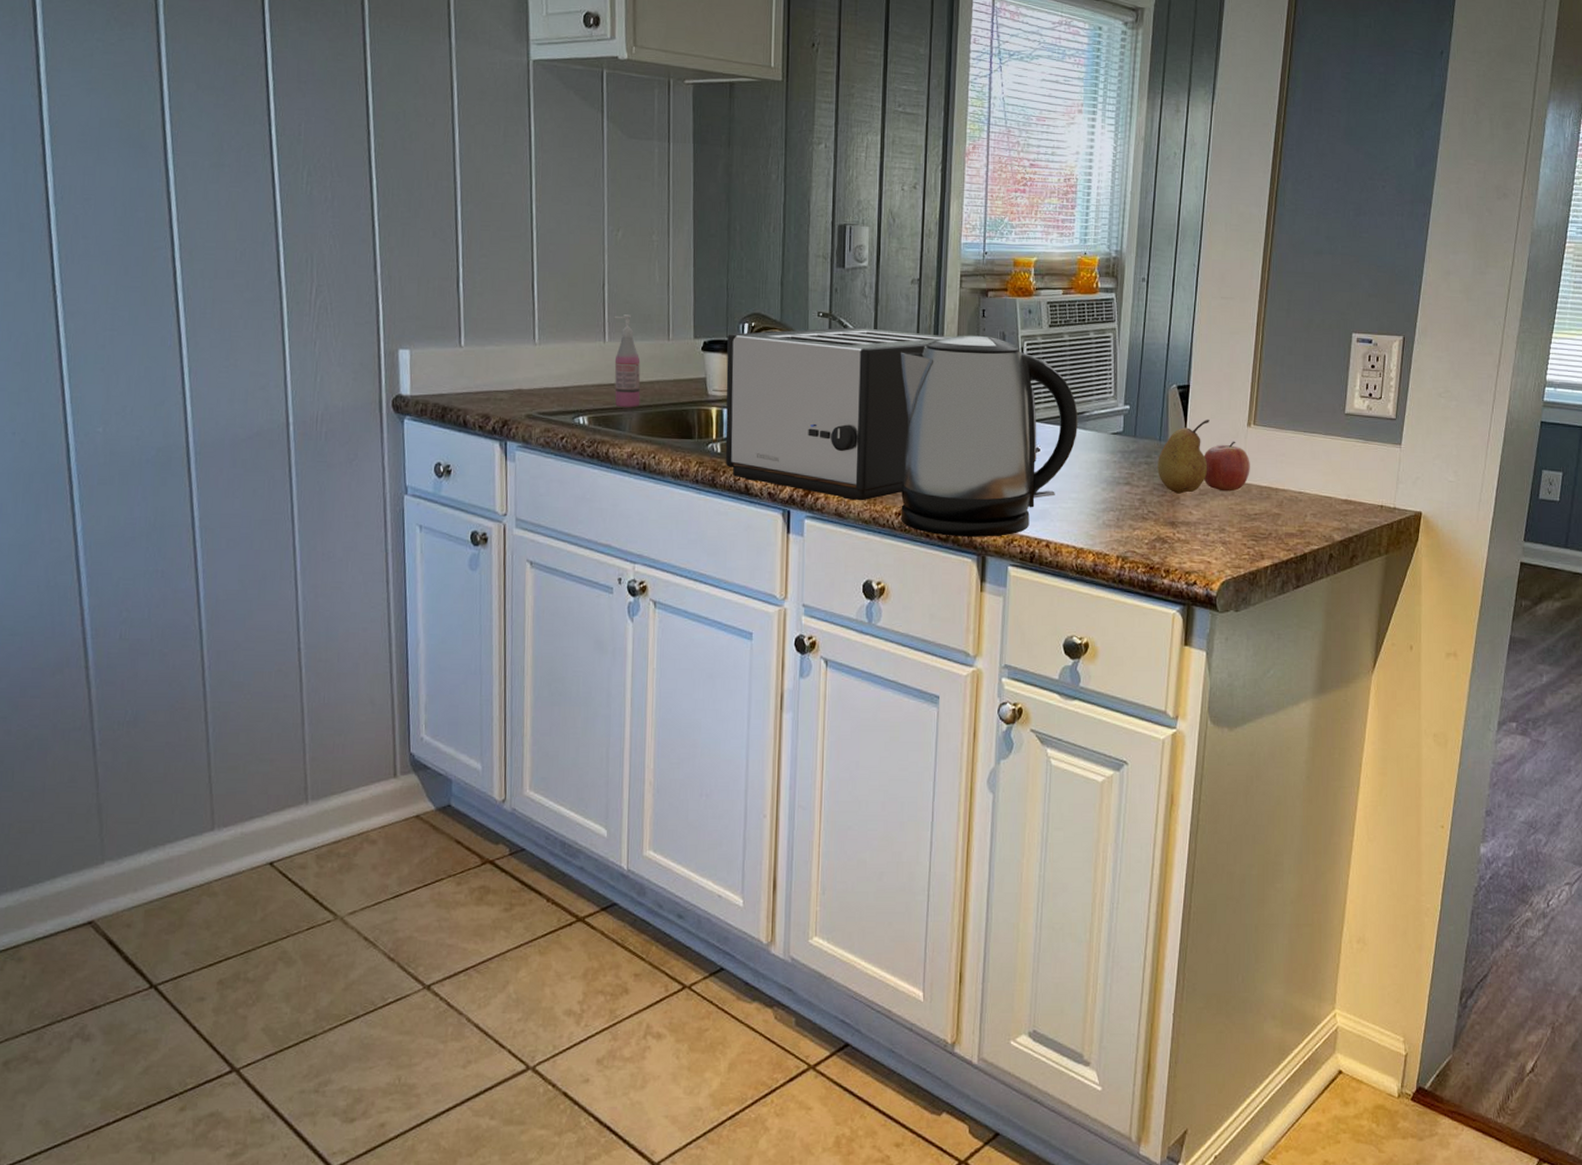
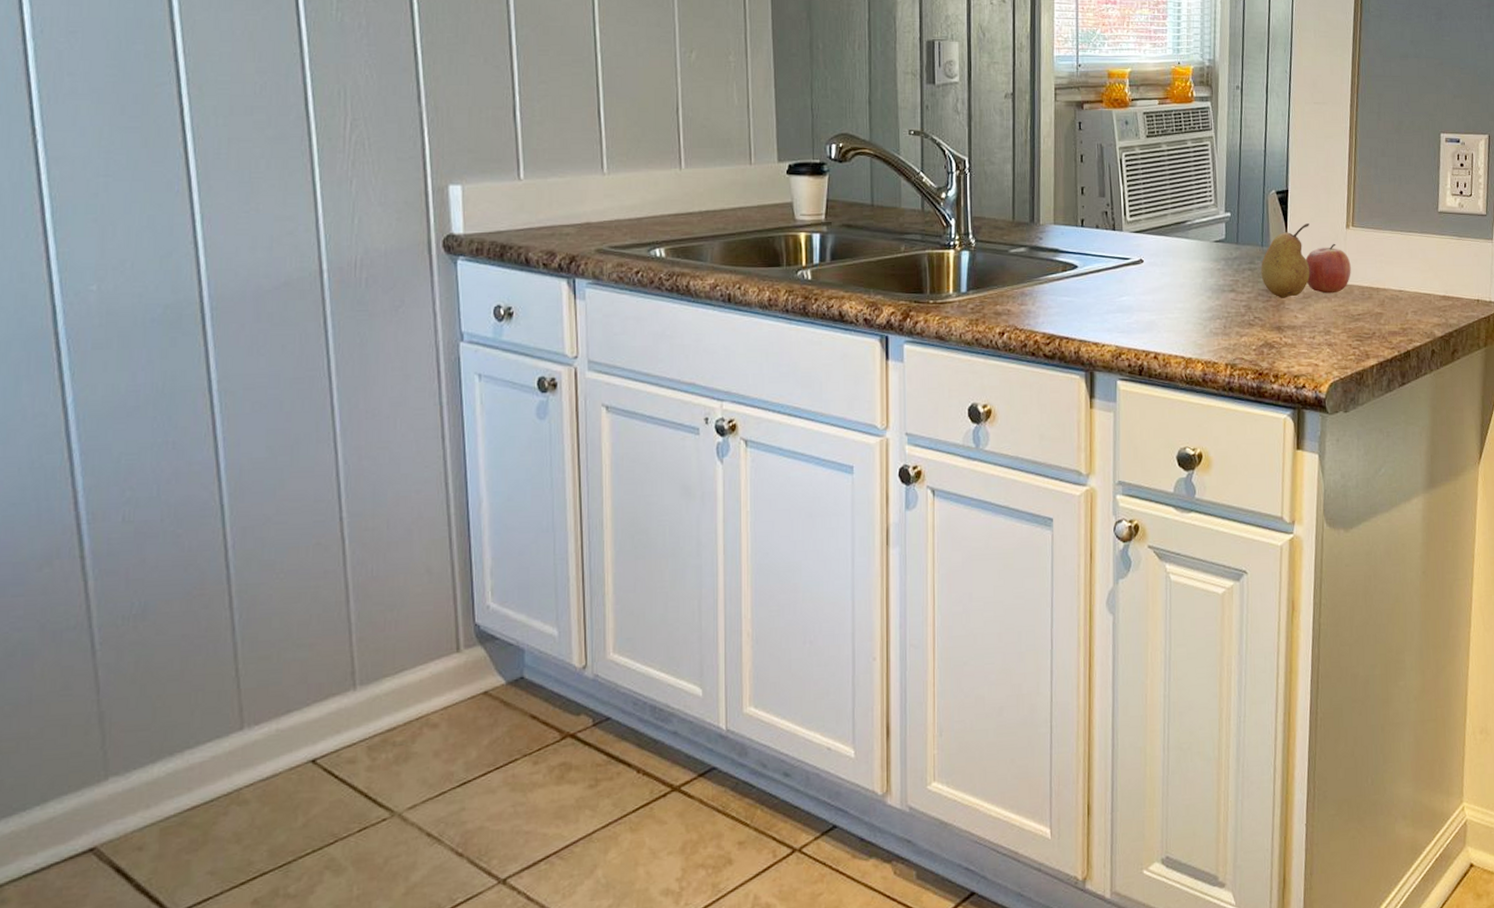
soap dispenser: present [614,314,641,408] -> none [690,139,722,238]
toaster: present [725,326,953,501] -> none [814,143,1050,323]
kettle: present [900,335,1078,537] -> none [996,148,1180,353]

